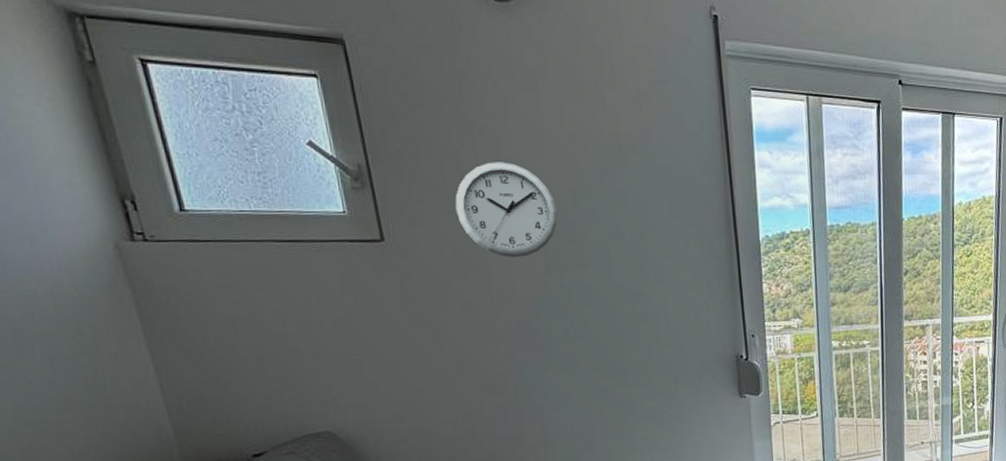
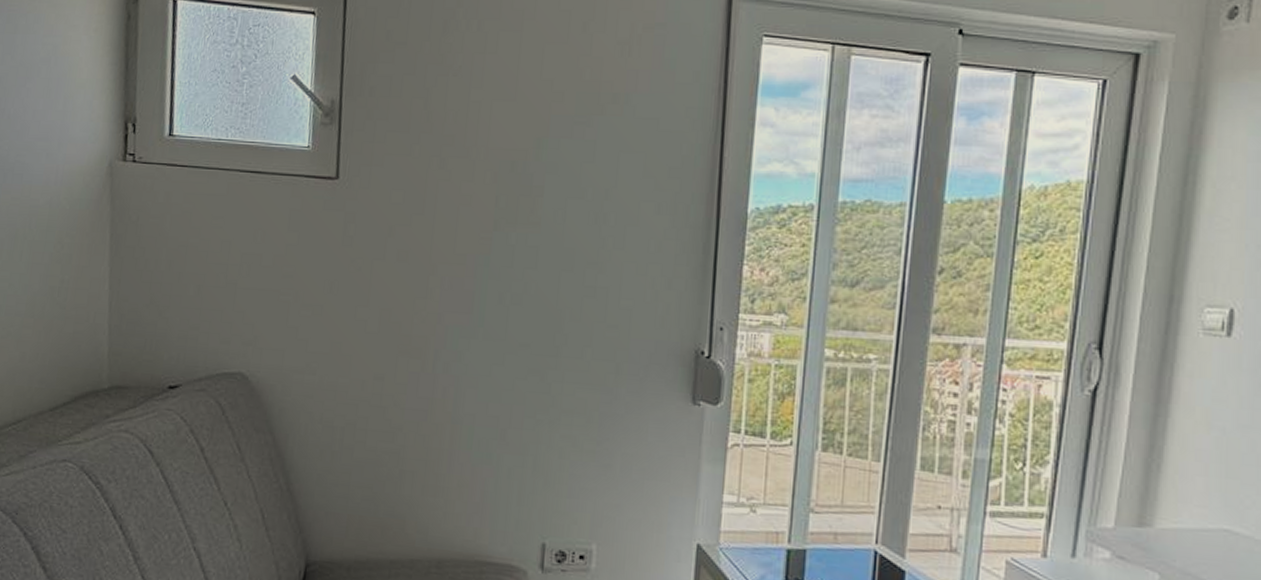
wall clock: present [455,162,558,257] -> none [414,104,518,208]

